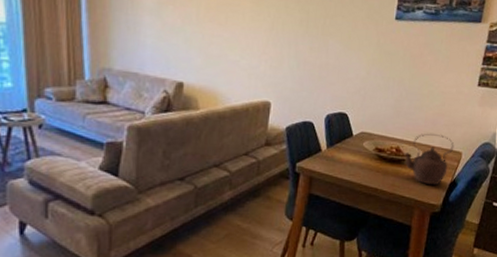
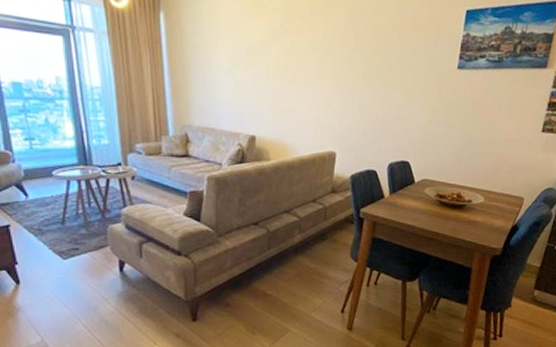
teapot: present [404,133,454,186] -> none [465,179,516,230]

